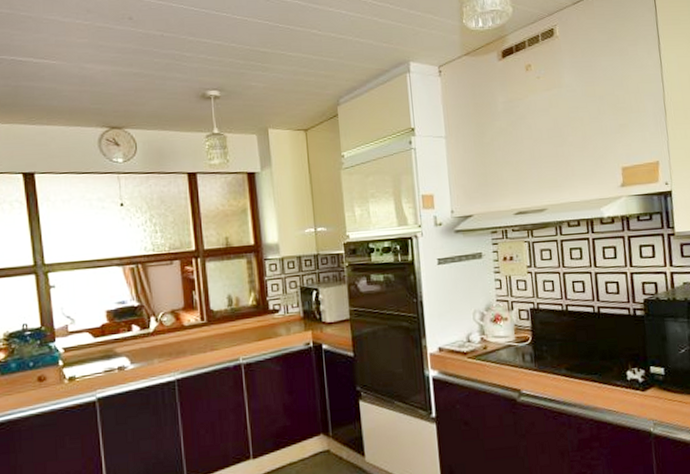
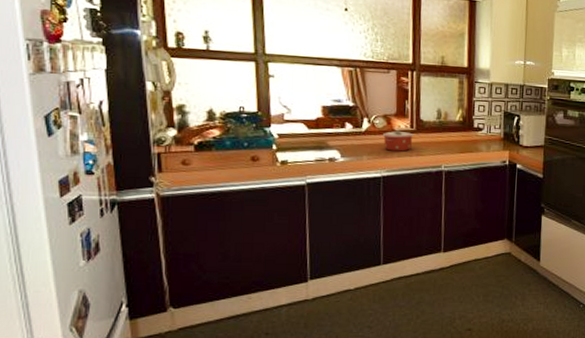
casserole: none [171,325,206,350] -> present [382,130,415,152]

